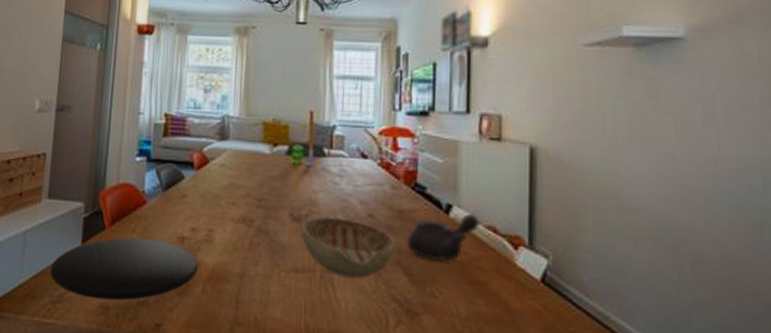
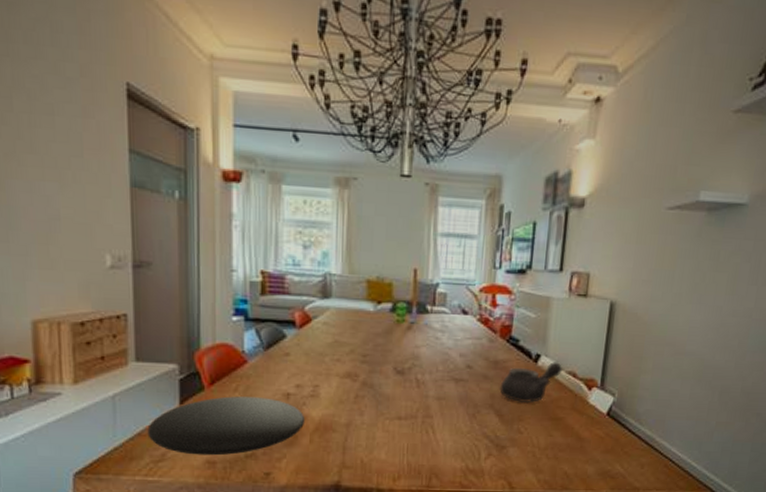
decorative bowl: present [301,215,396,278] -> none [404,368,490,421]

